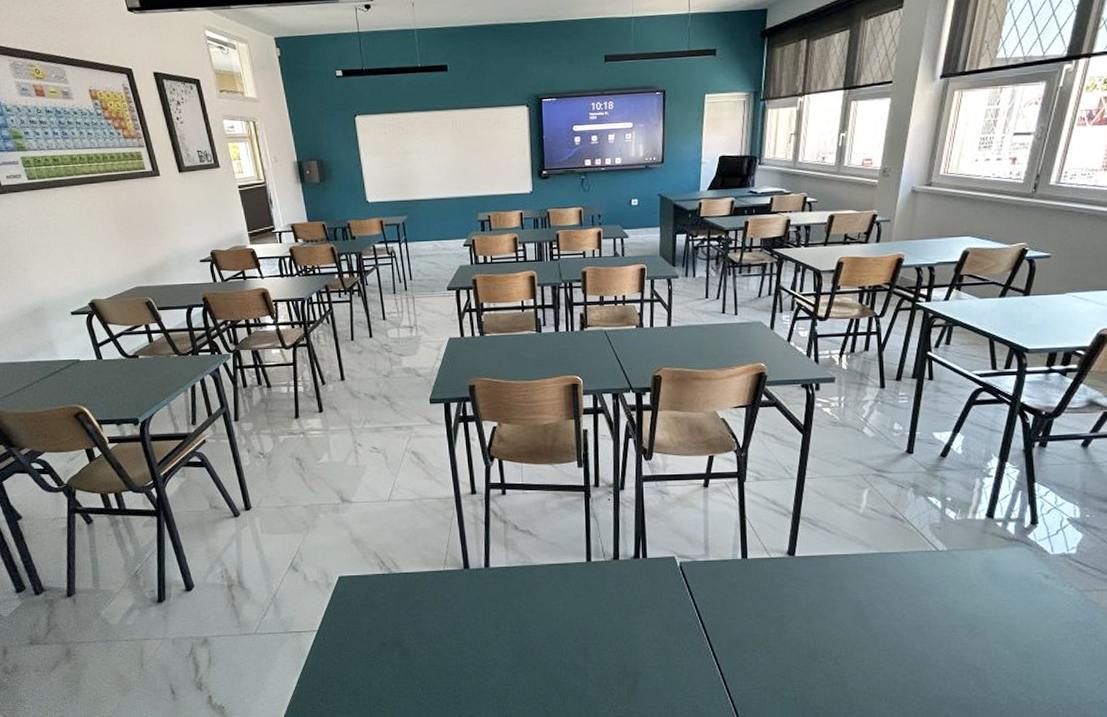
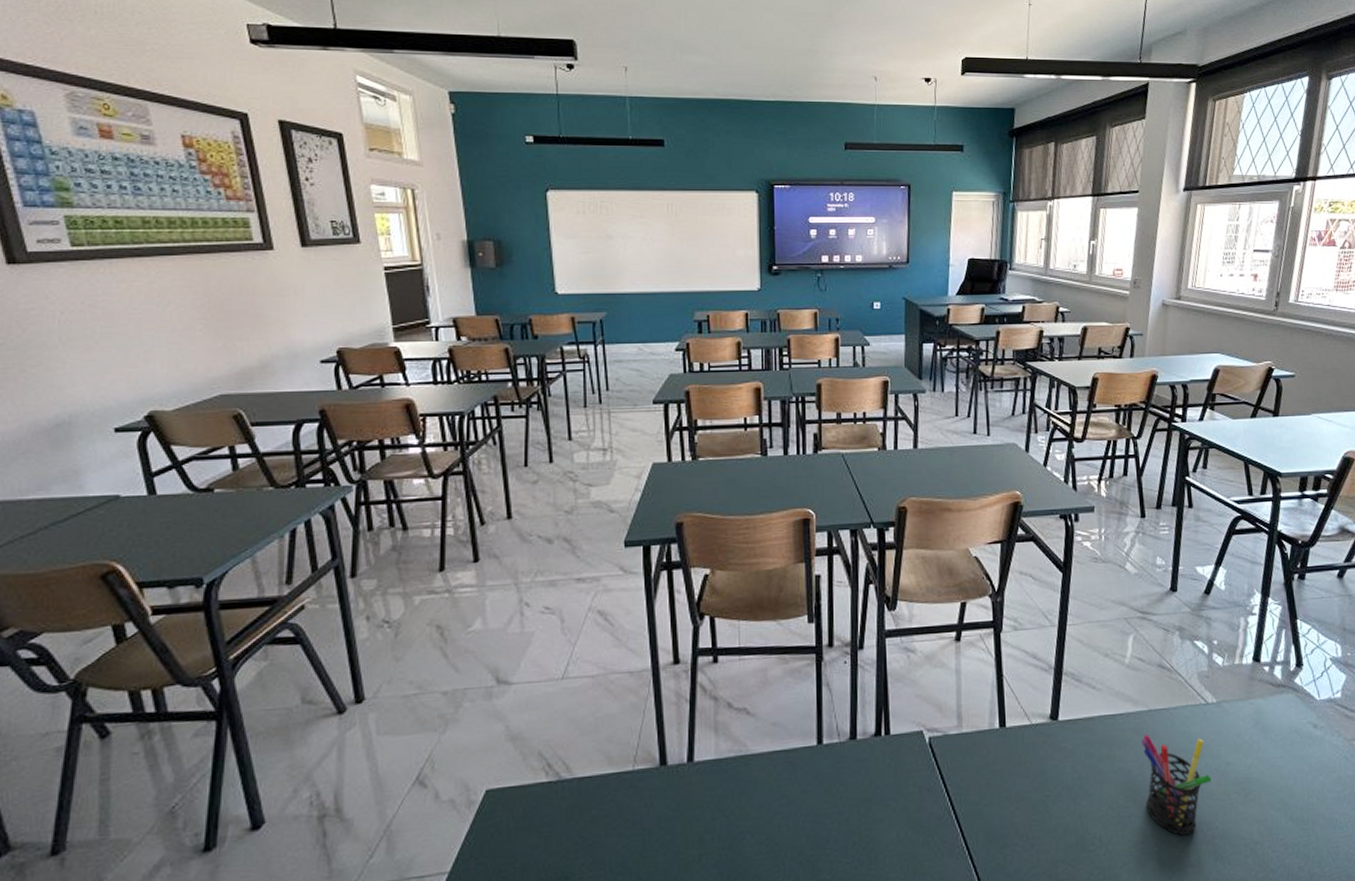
pen holder: none [872,573,937,657] -> present [1141,735,1211,836]

